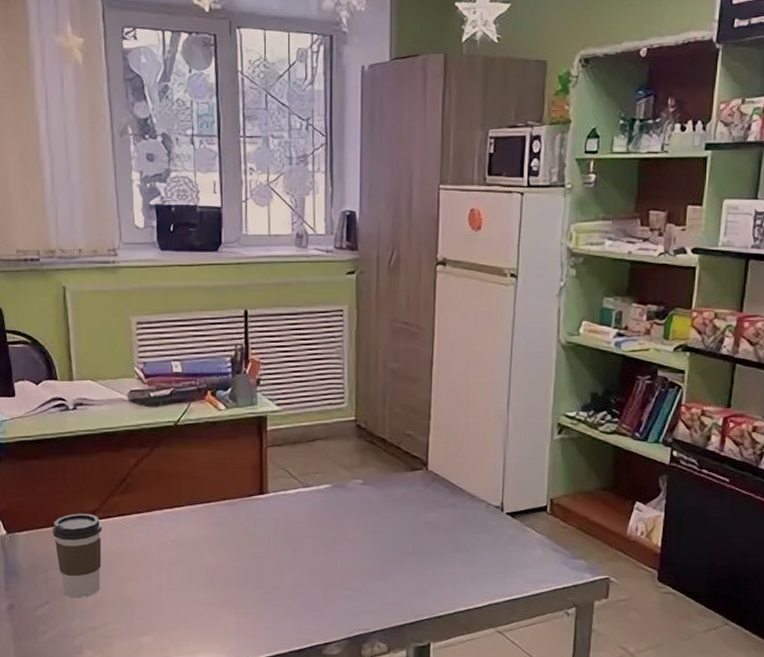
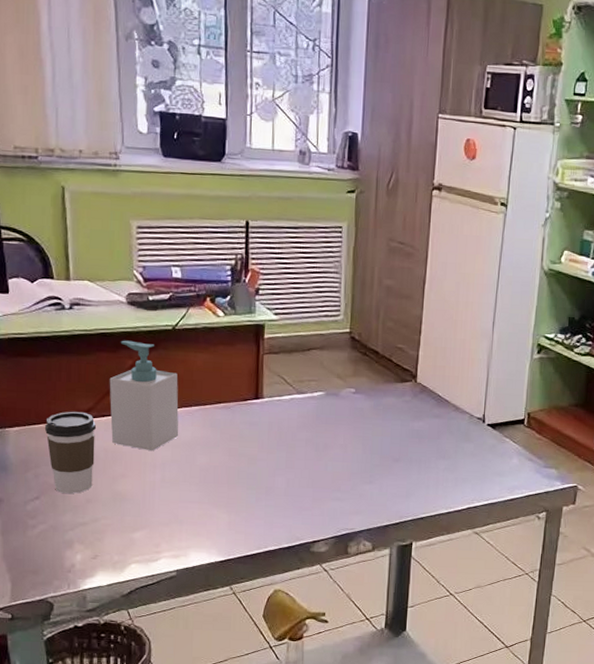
soap bottle: none [114,438,184,552] -> present [109,340,179,452]

